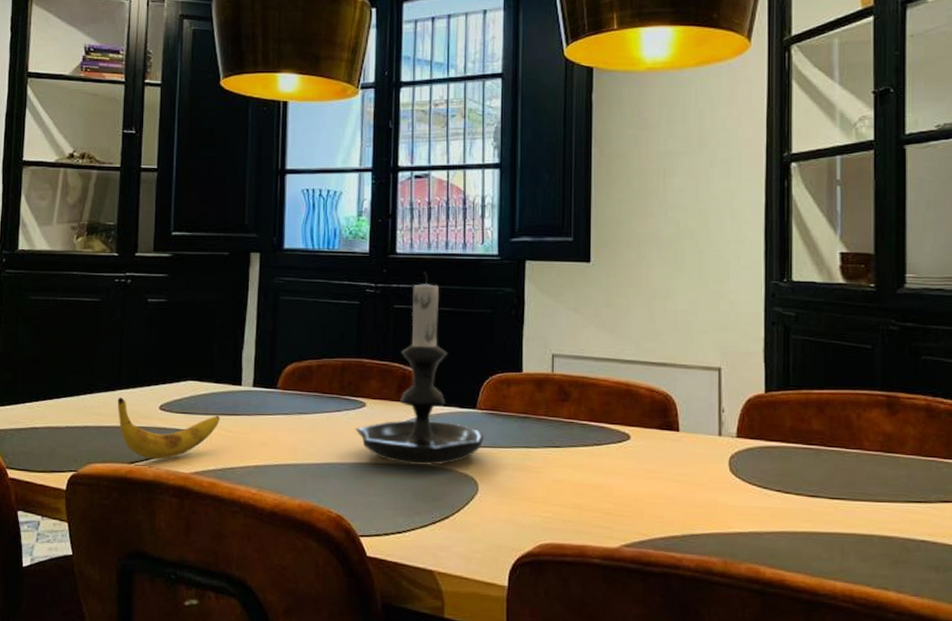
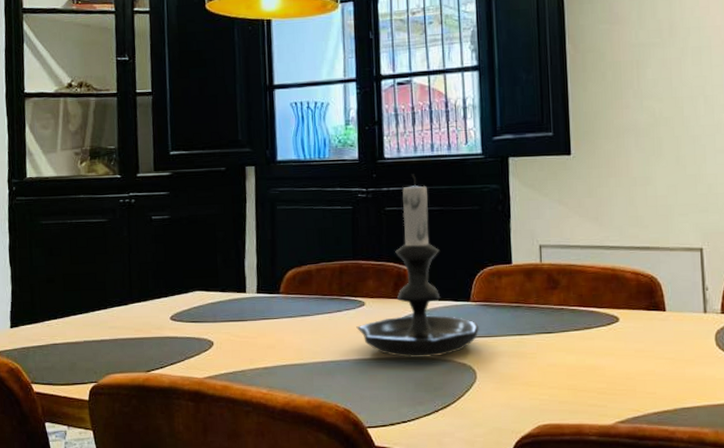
banana: present [117,397,220,460] -> none [130,311,228,367]

